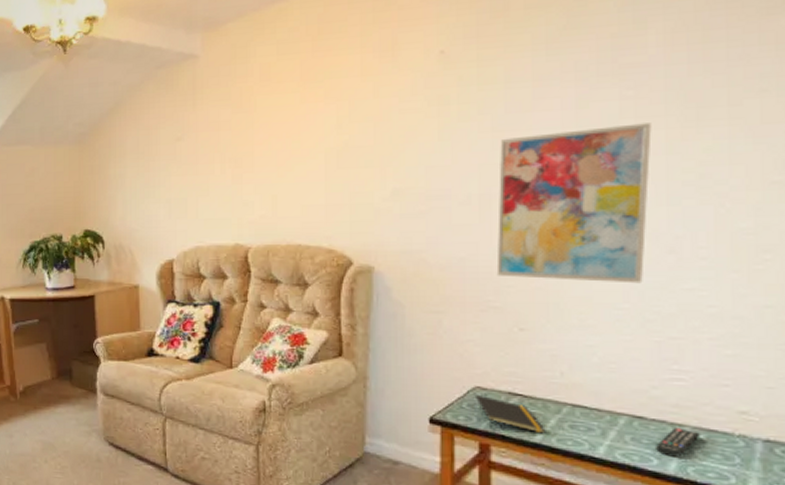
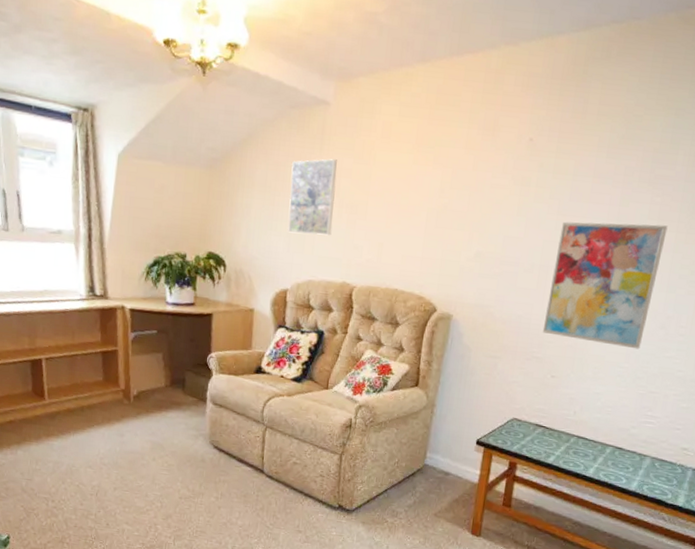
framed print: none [164,113,216,198] -> present [287,159,337,236]
notepad: present [476,394,546,434] -> none [512,424,557,457]
remote control: present [656,428,700,457] -> none [626,457,656,478]

